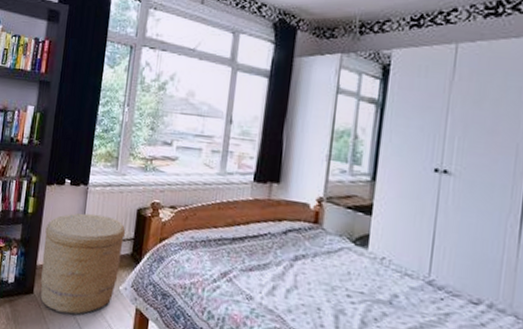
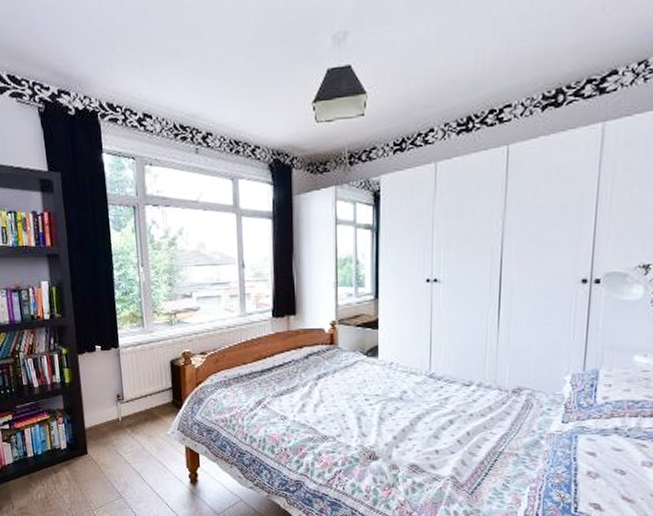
basket: present [40,213,126,315] -> none [86,372,164,464]

